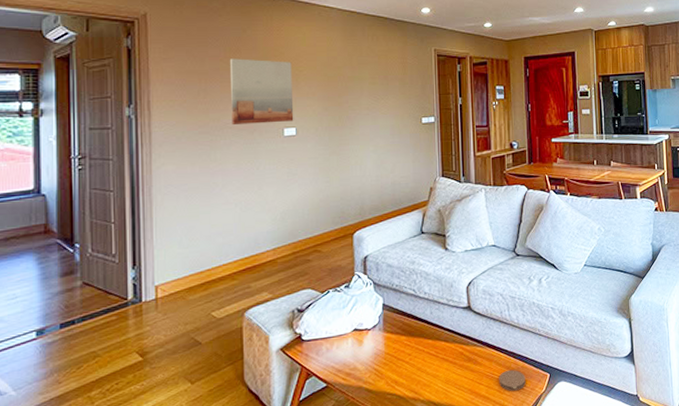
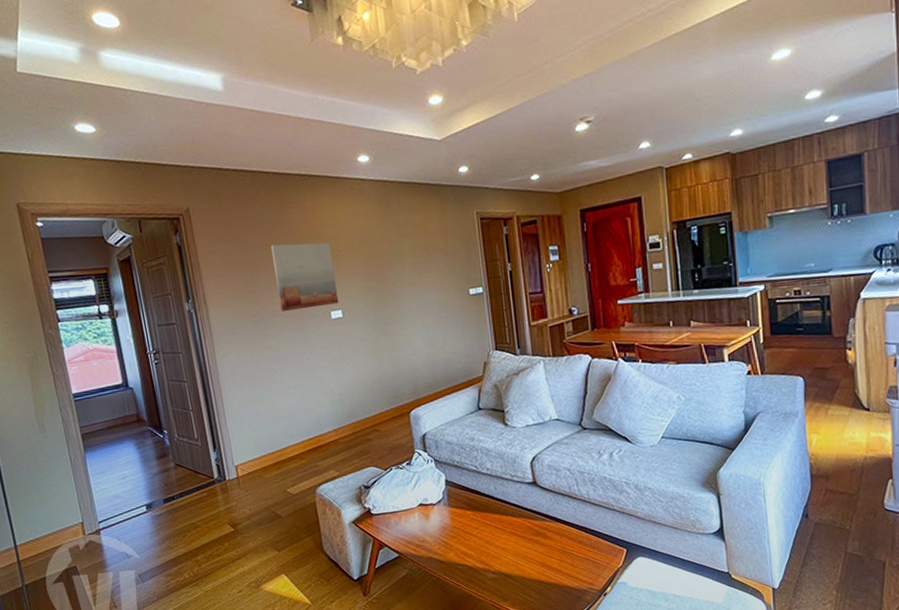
coaster: present [499,369,526,391] -> none [571,544,601,565]

